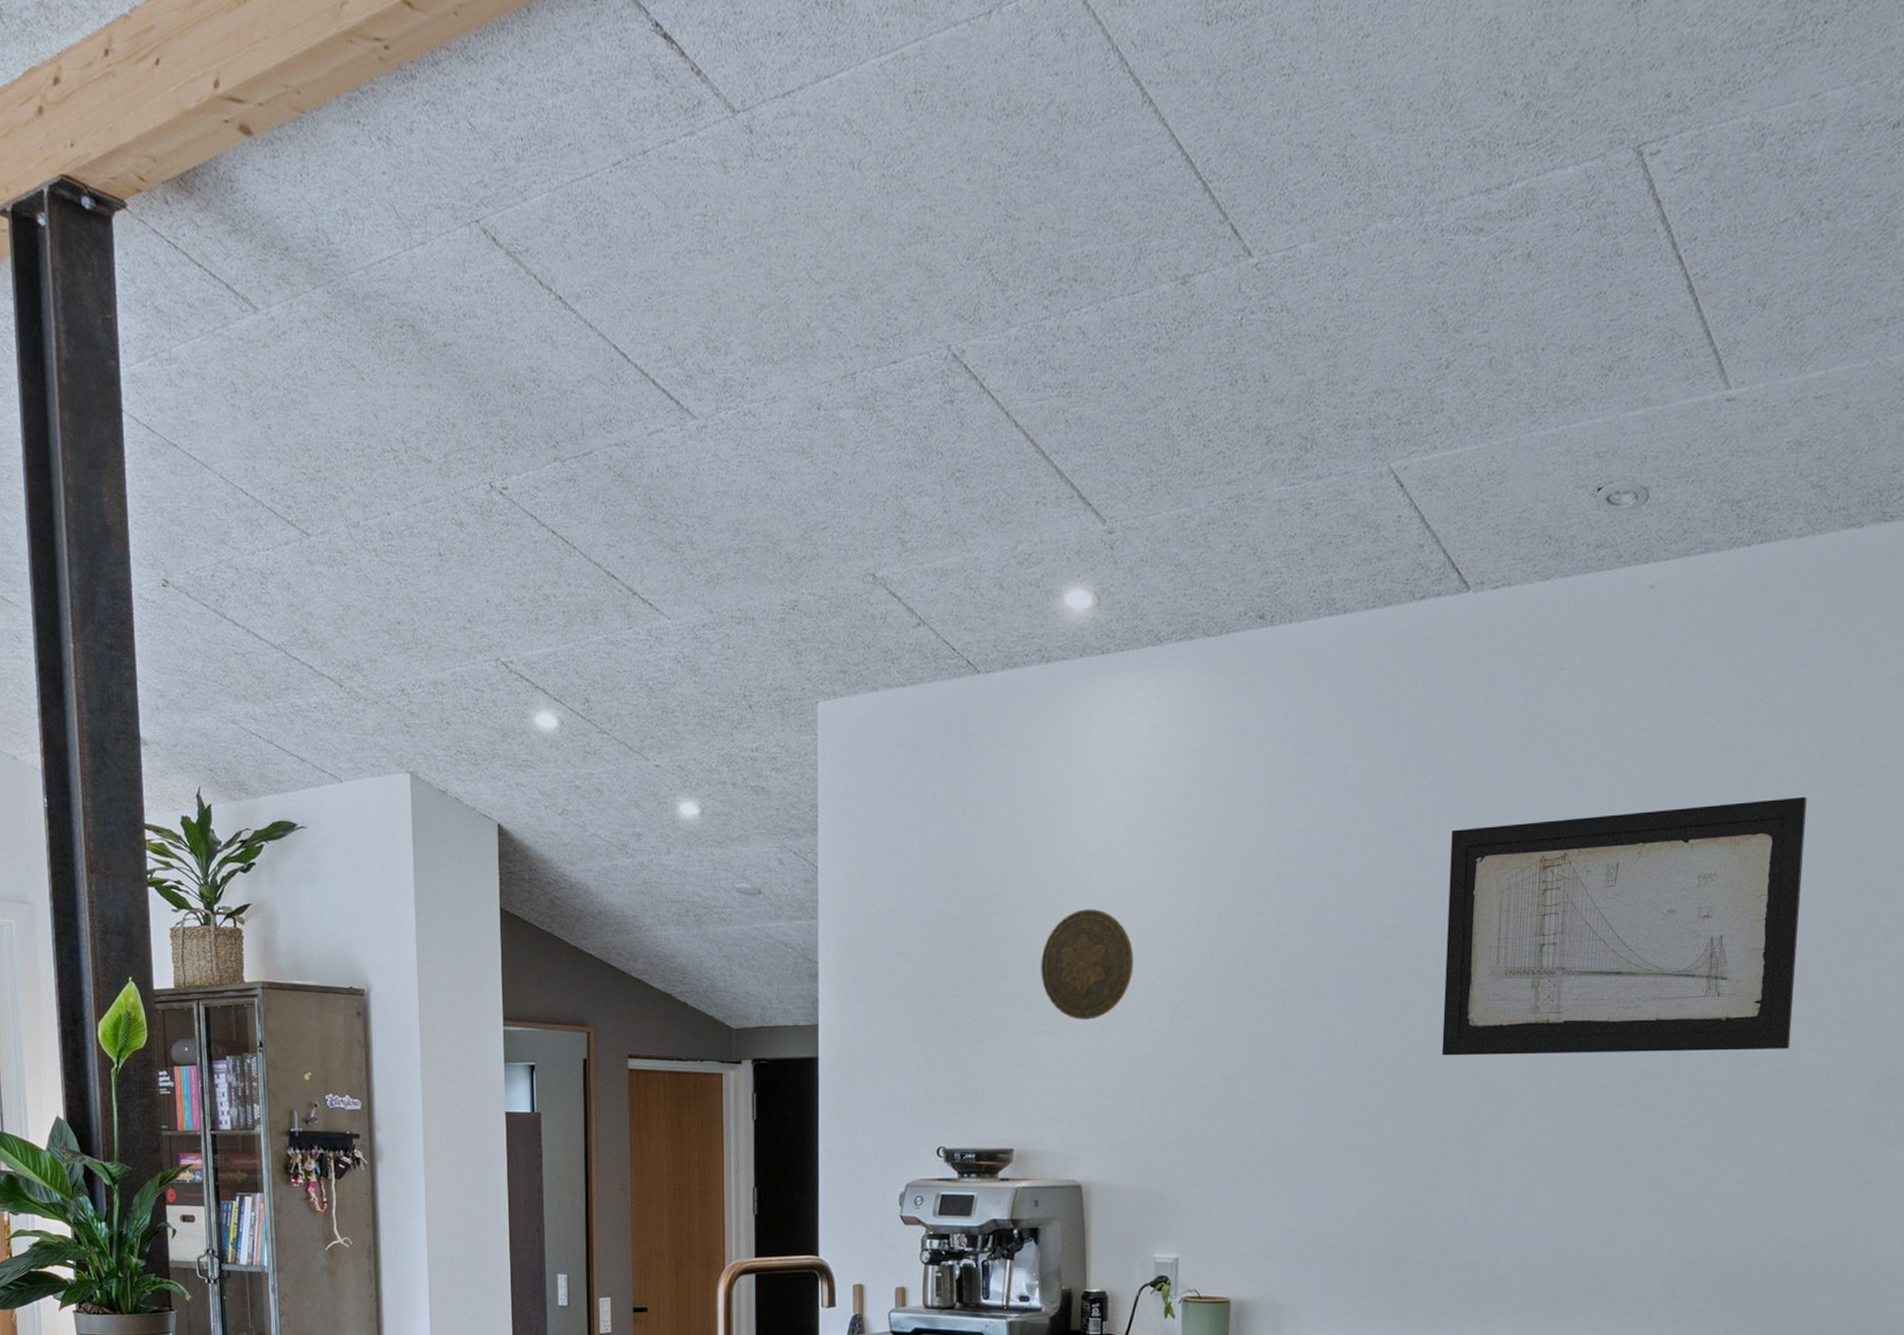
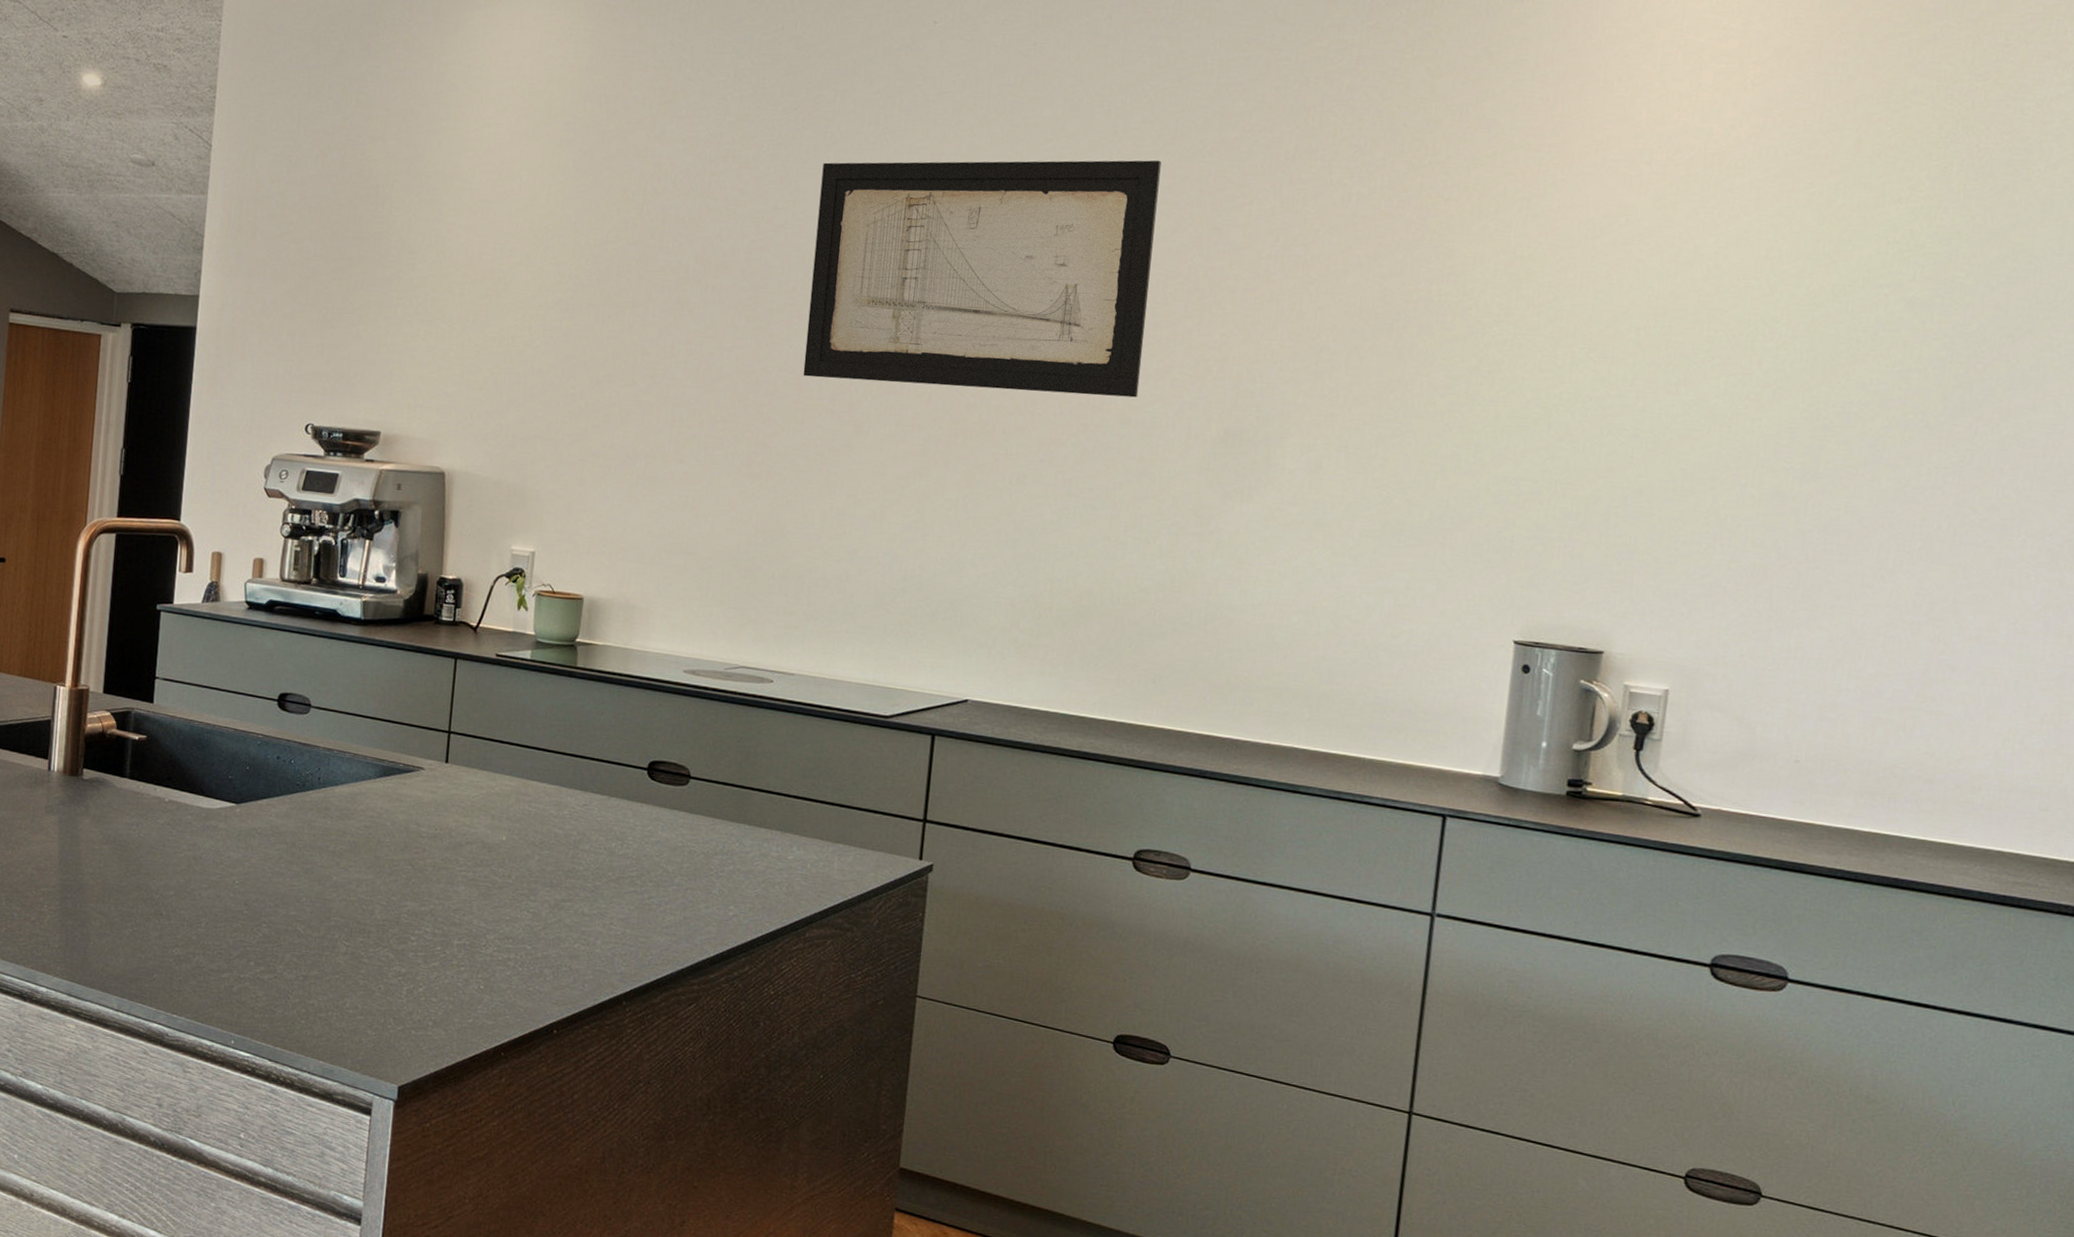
decorative plate: present [1041,909,1134,1020] -> none [420,207,511,313]

